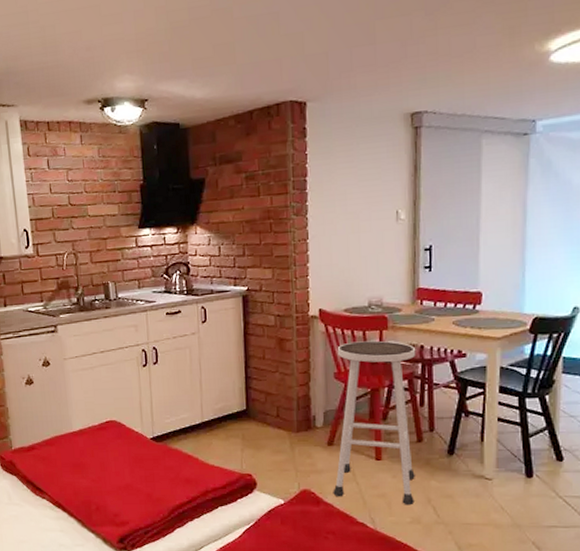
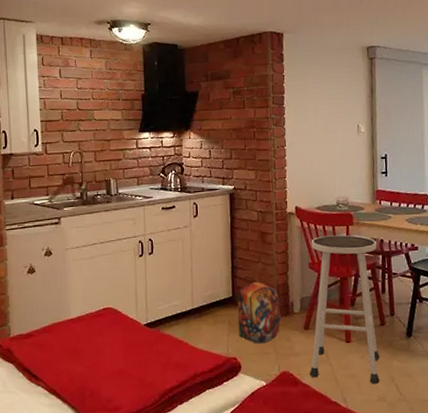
backpack: none [252,387,301,460] -> present [237,276,281,344]

